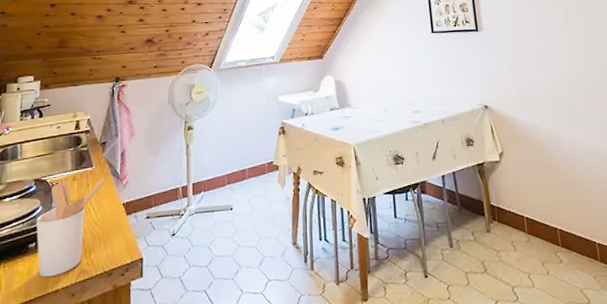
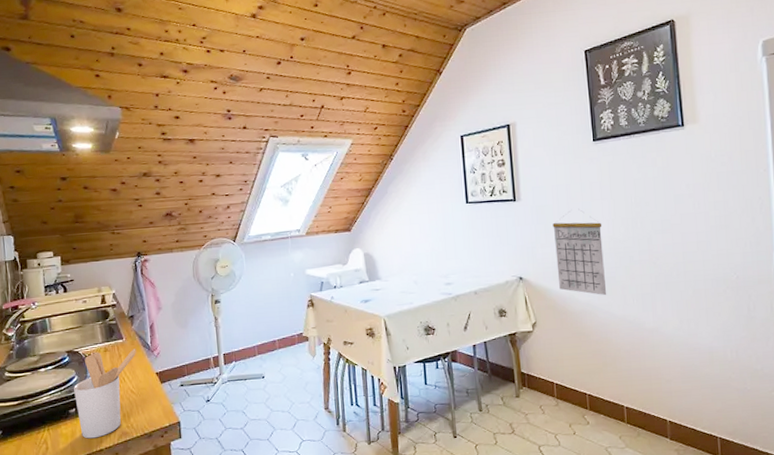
calendar: none [513,38,570,125] -> present [552,208,607,296]

